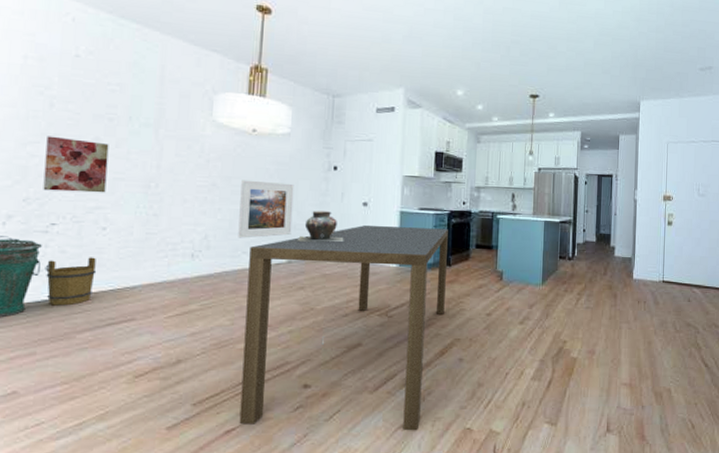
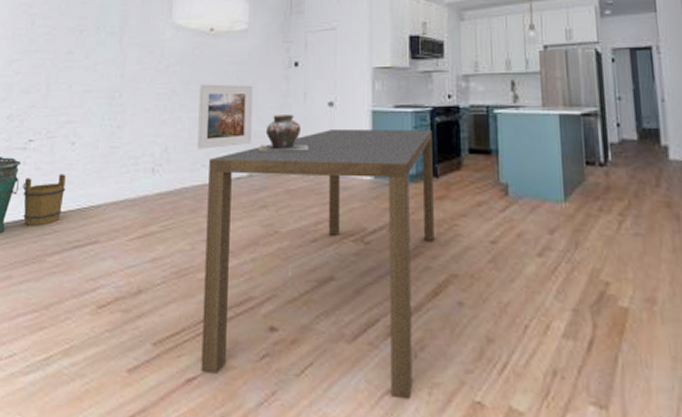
wall art: present [43,136,109,193] -> none [23,52,79,107]

